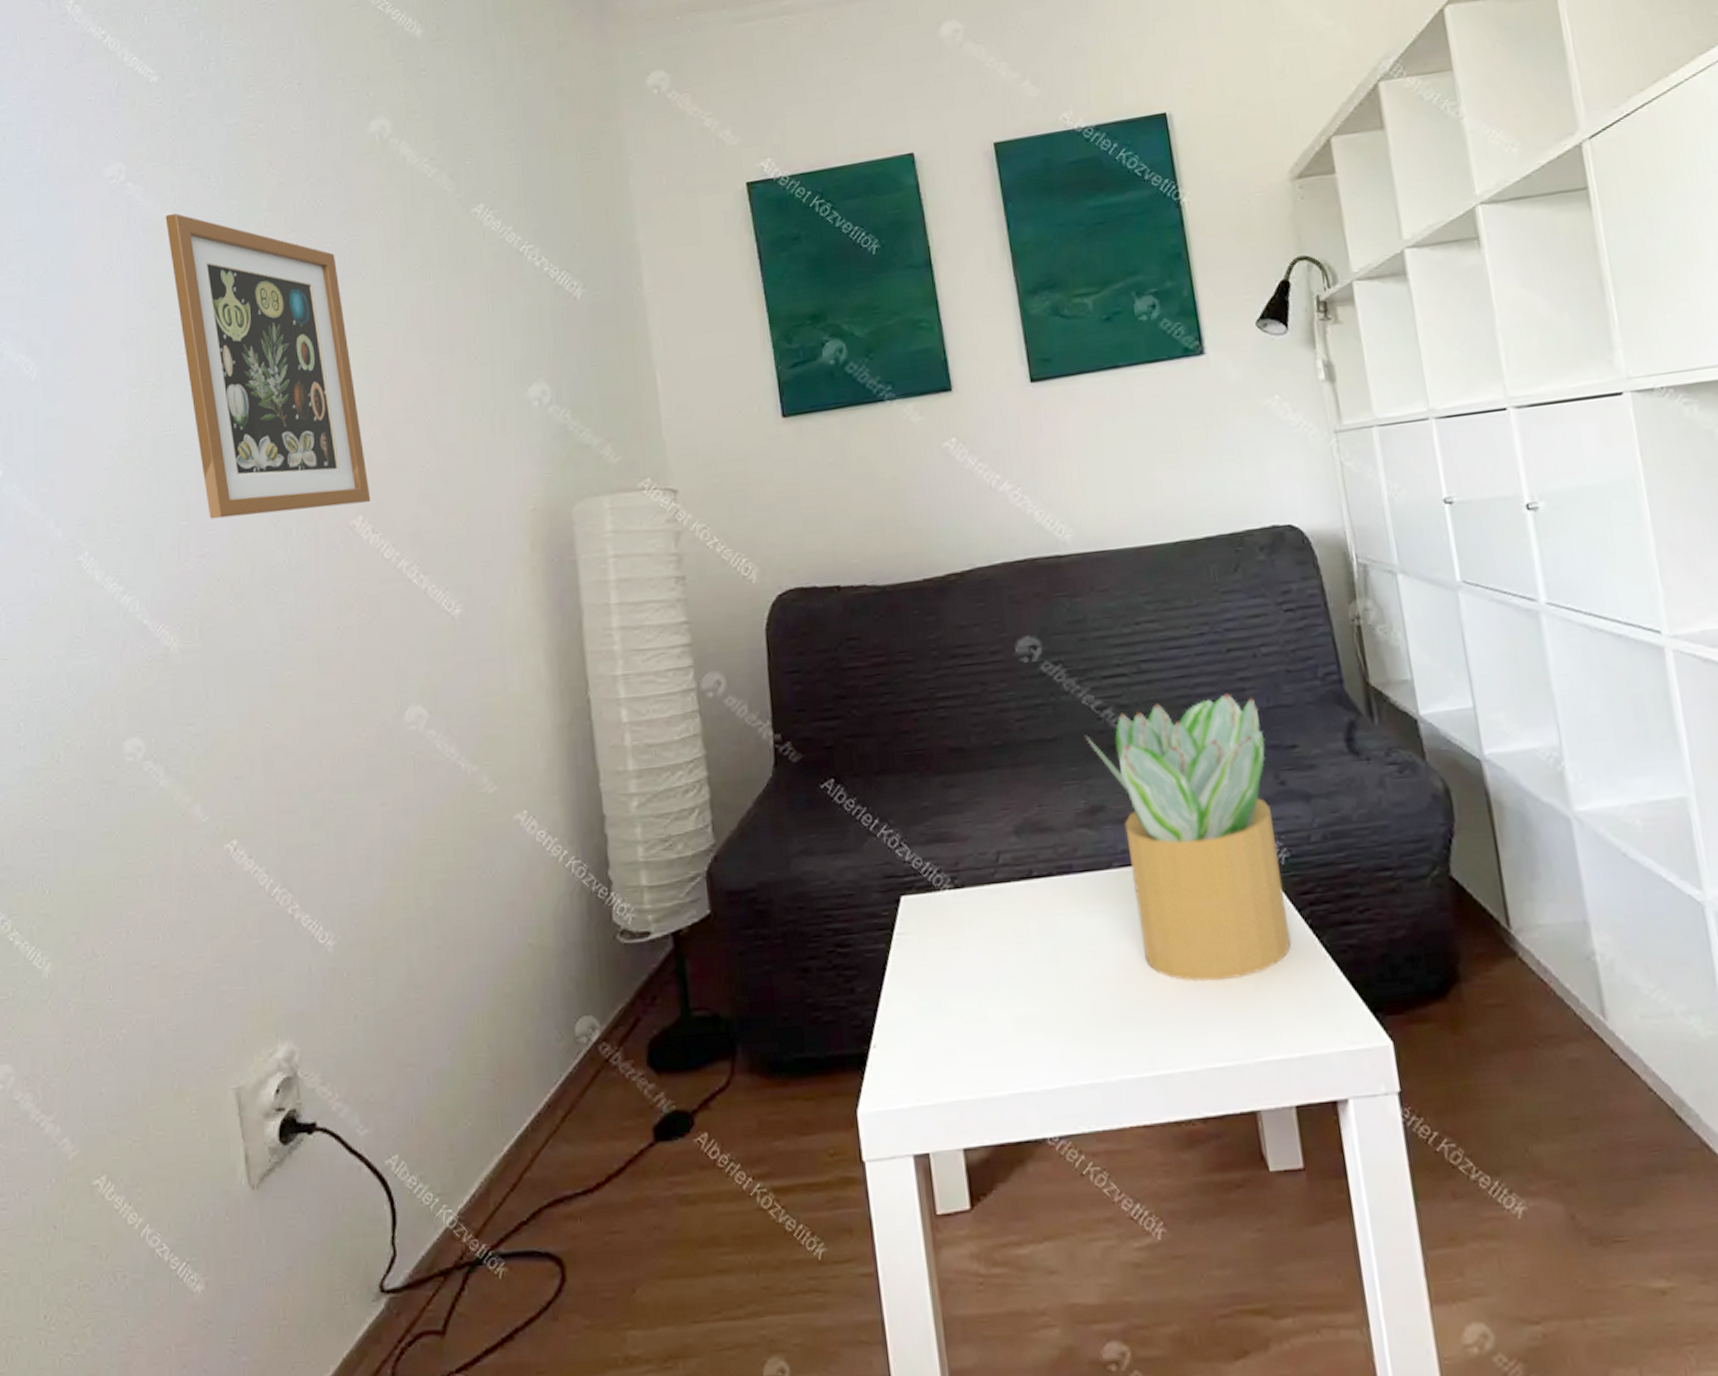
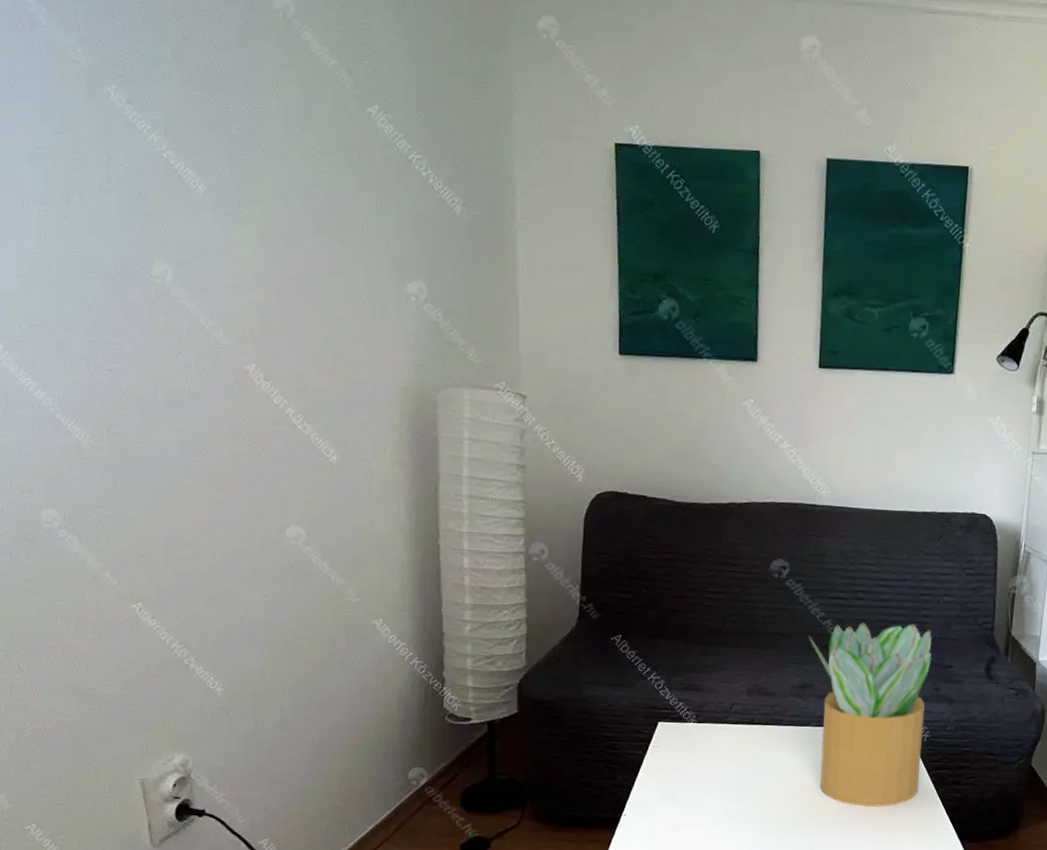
picture frame: present [165,213,371,520] -> none [69,43,264,354]

